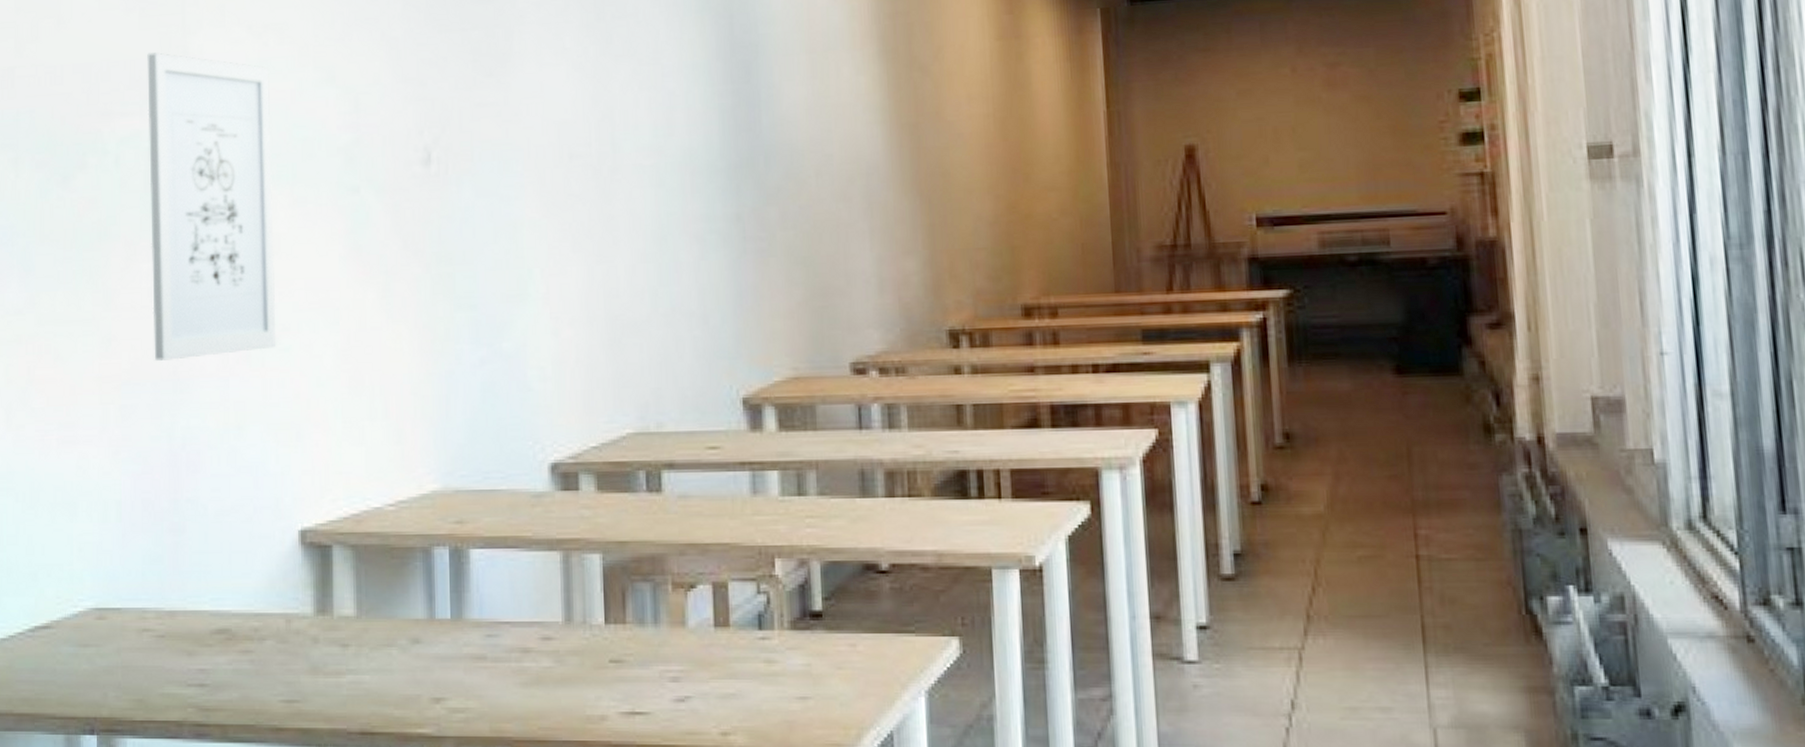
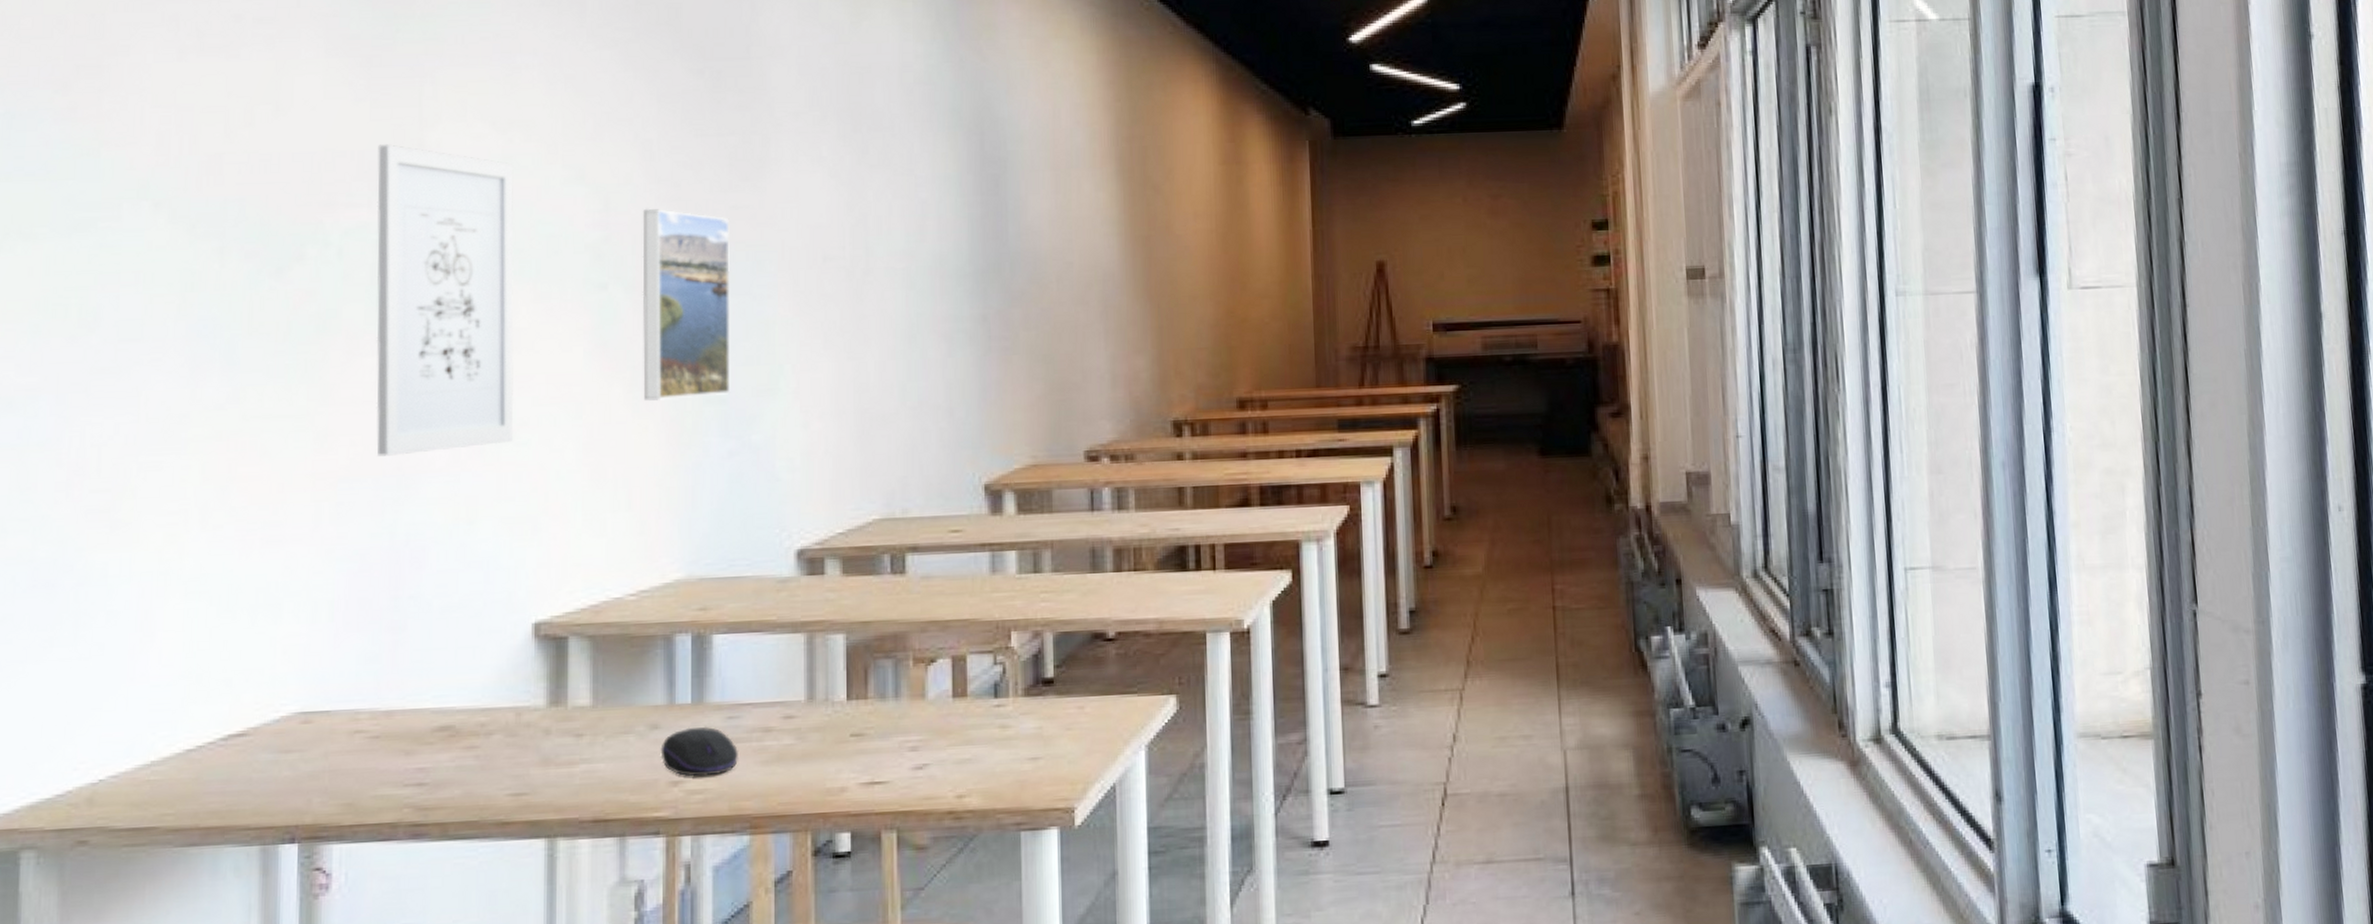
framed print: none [391,108,480,307] -> present [642,208,731,401]
computer mouse: none [422,643,498,695] -> present [660,726,738,777]

